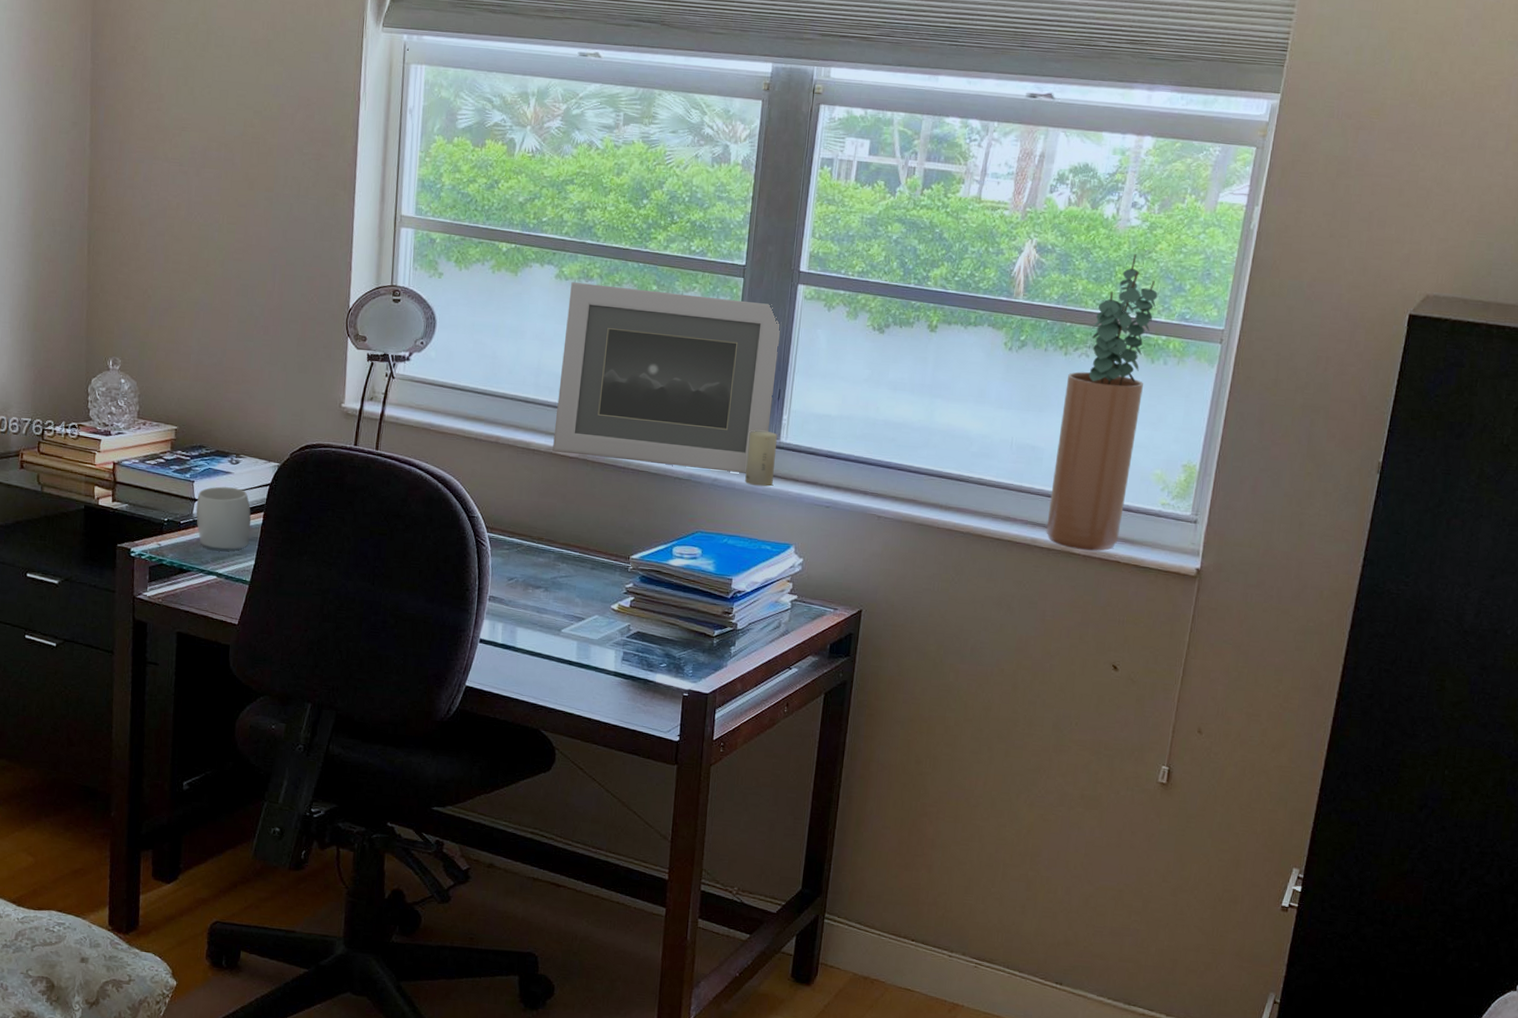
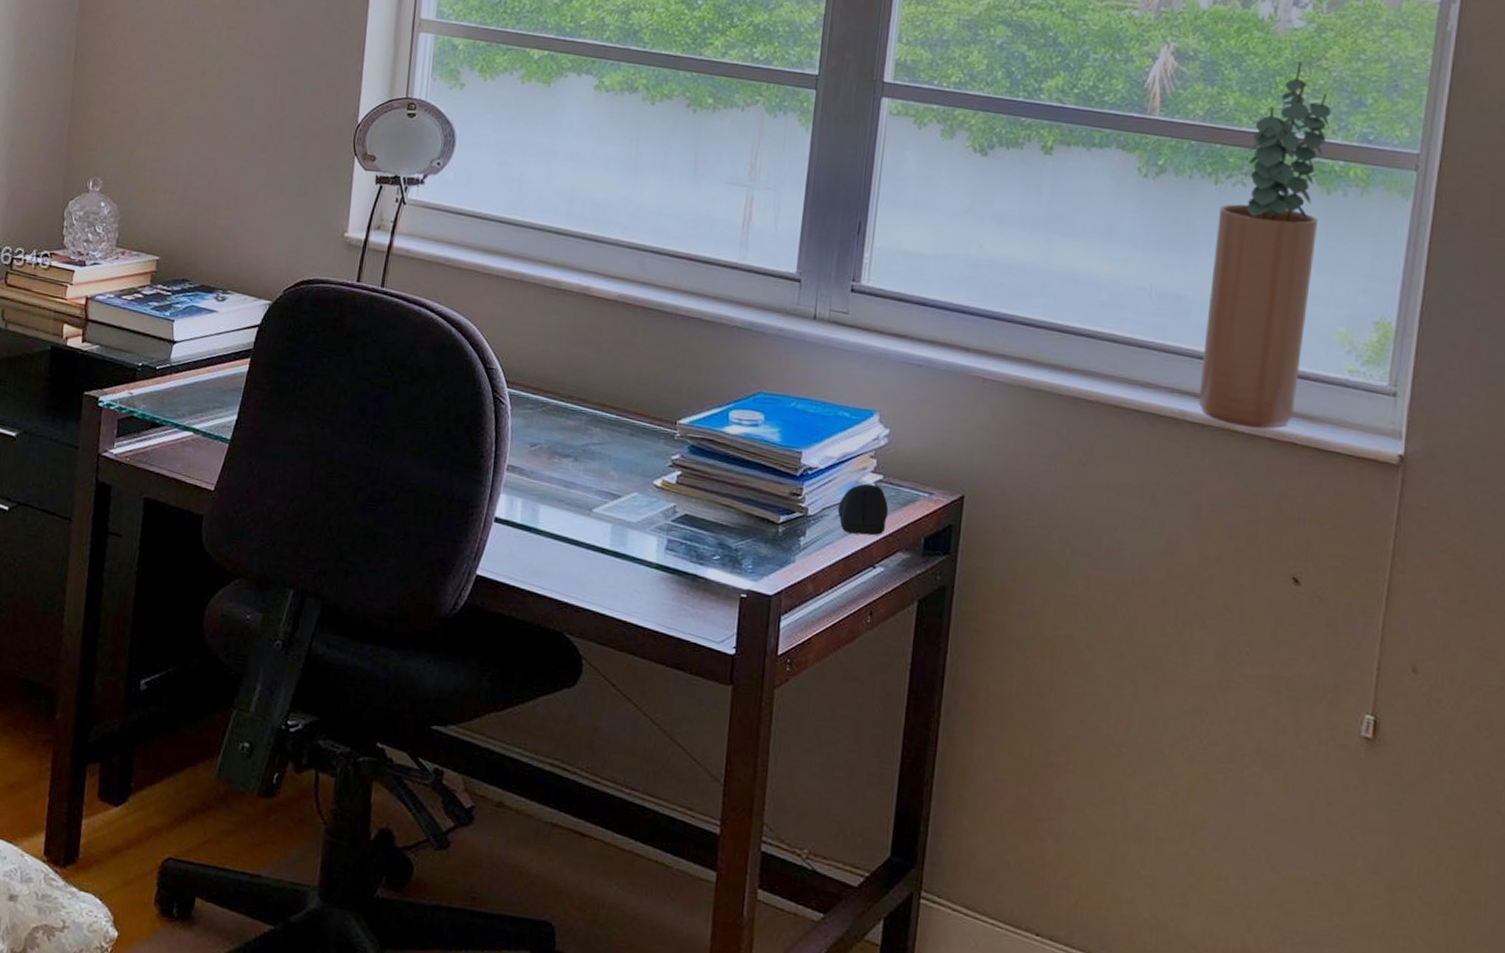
mug: present [196,486,251,552] -> none [174,327,236,404]
picture frame: present [552,282,782,473] -> none [586,94,862,323]
candle: present [745,430,777,487] -> none [817,271,857,340]
computer mouse: none [761,602,801,644] -> present [837,483,888,536]

